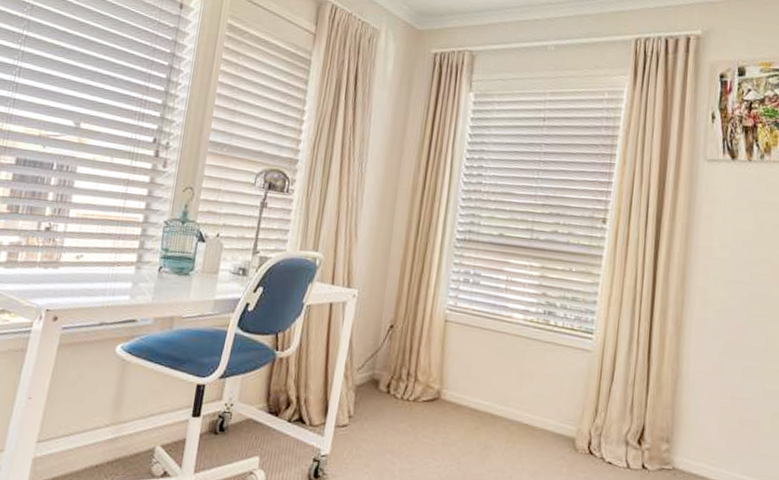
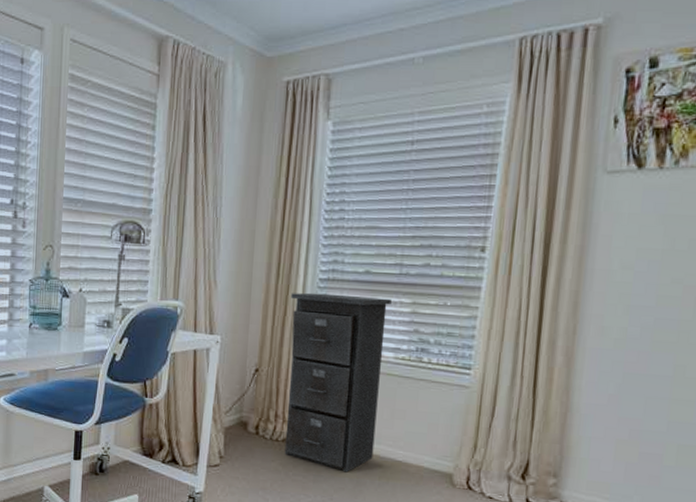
filing cabinet: none [414,251,523,435] -> present [284,292,392,473]

